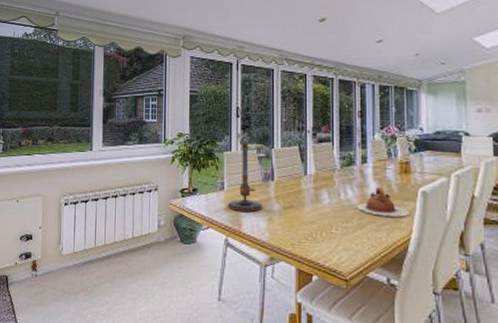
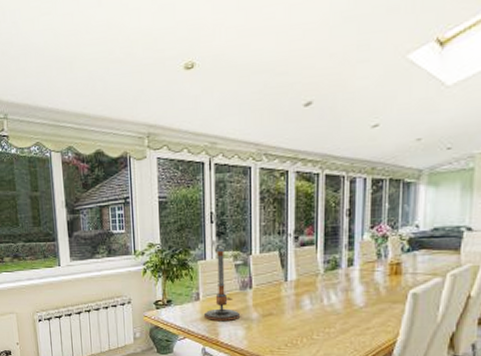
teapot: present [356,187,411,217] -> none [340,291,398,320]

